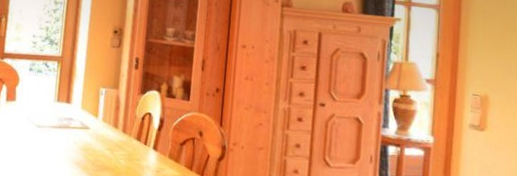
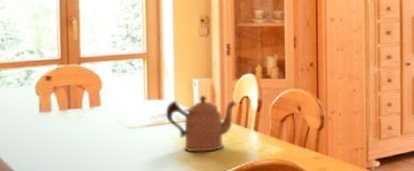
coffeepot: none [71,105,139,163] -> present [165,95,237,153]

